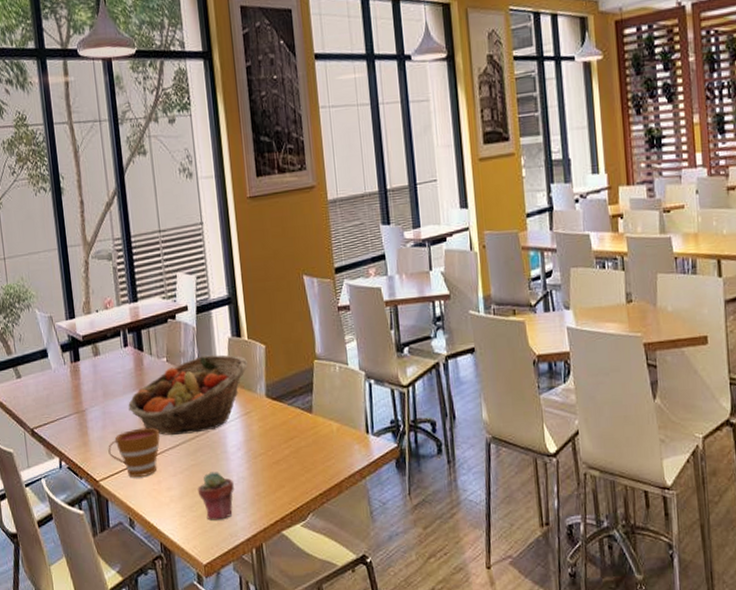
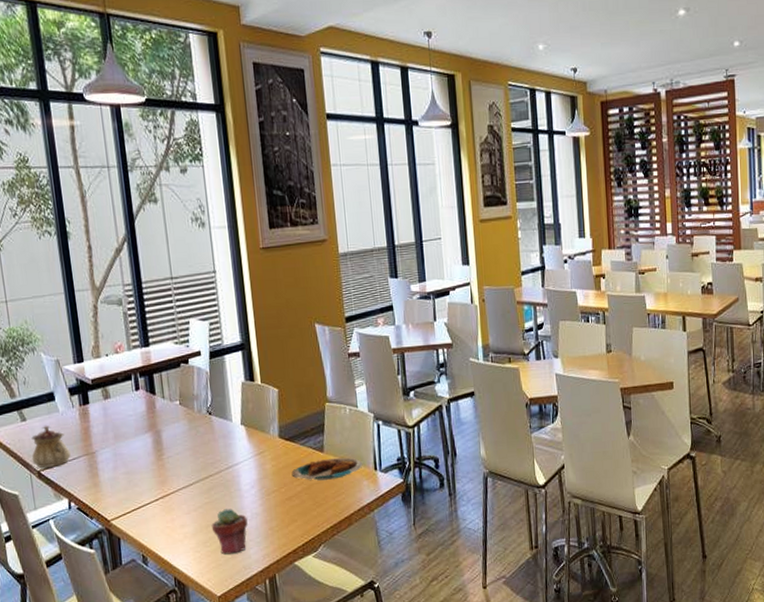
teapot: none [25,382,62,426] -> present [31,425,71,468]
cup: present [108,427,160,477] -> none [120,468,173,516]
fruit basket: present [128,354,248,436] -> none [140,398,261,476]
plate: none [279,419,354,445] -> present [291,457,363,481]

